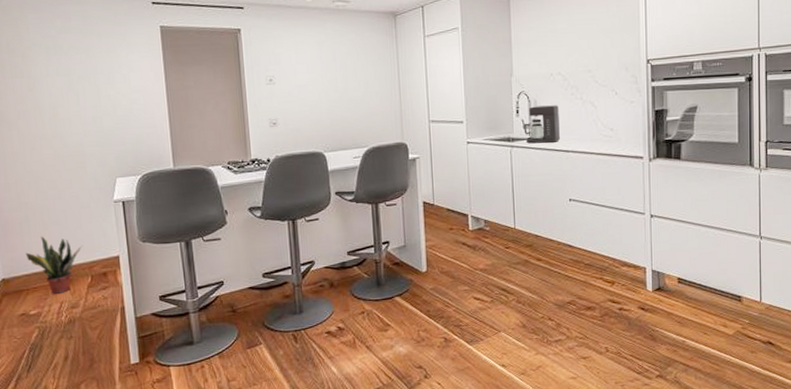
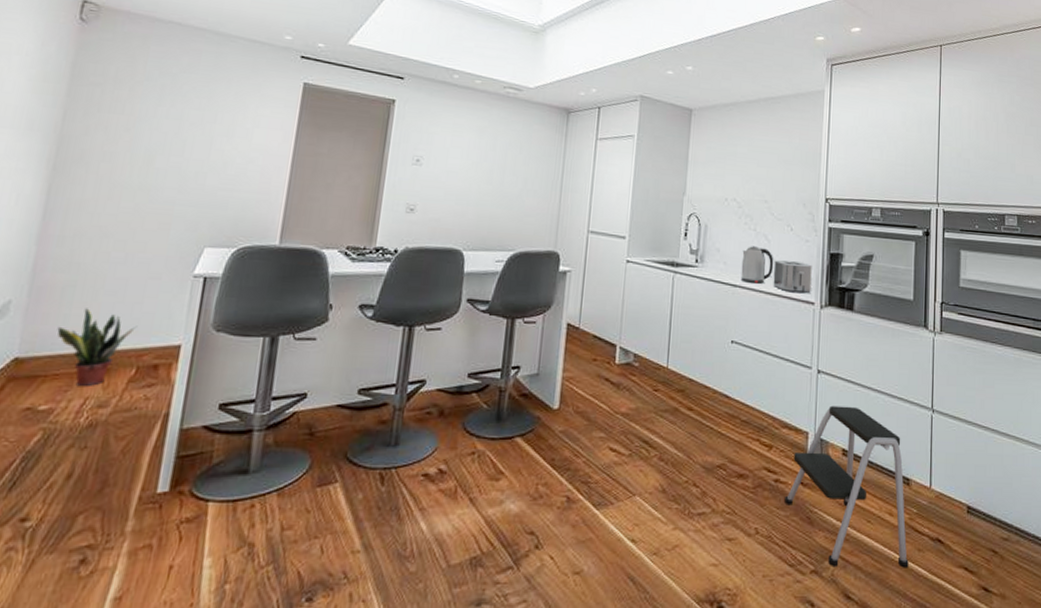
coffee maker: present [524,105,560,144] -> none [690,231,730,275]
kettle: none [571,113,602,147] -> present [740,246,774,284]
toaster: none [602,122,639,151] -> present [773,260,812,293]
step stool: none [629,242,743,371] -> present [785,405,909,568]

